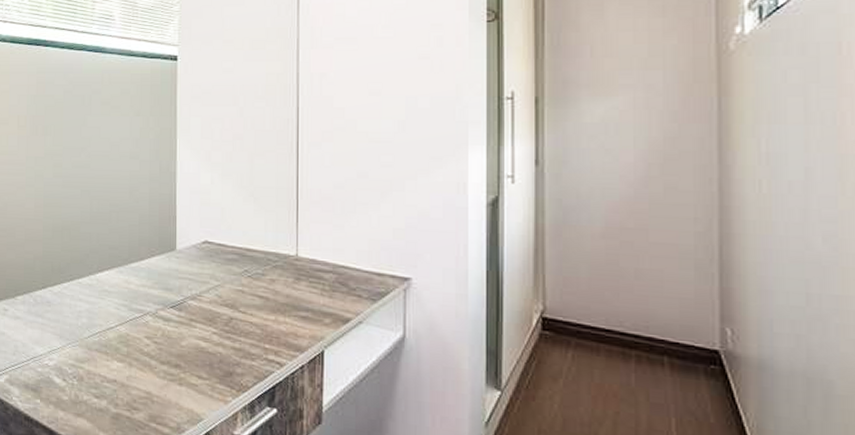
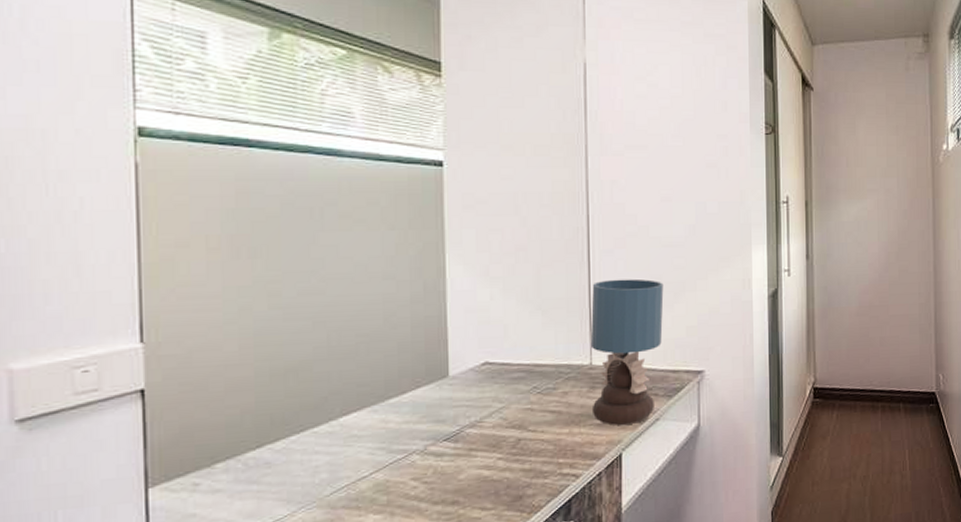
table lamp: none [296,172,370,323] -> present [590,278,664,426]

